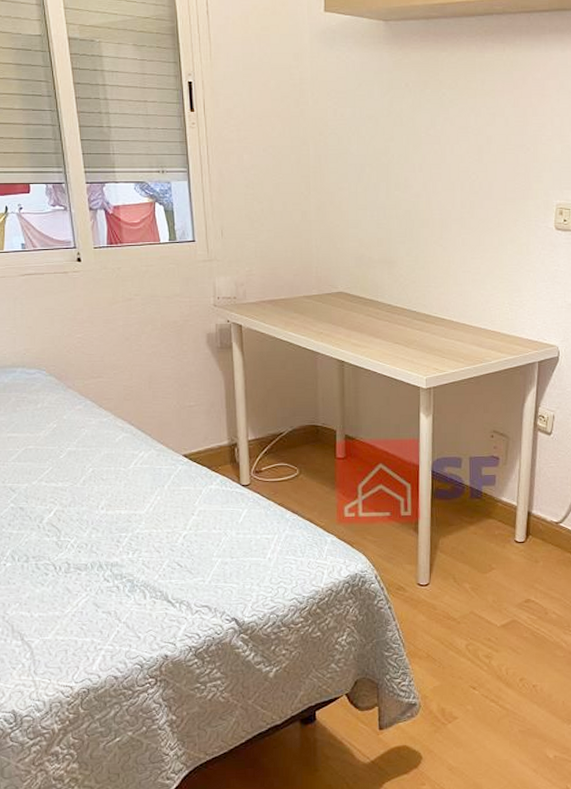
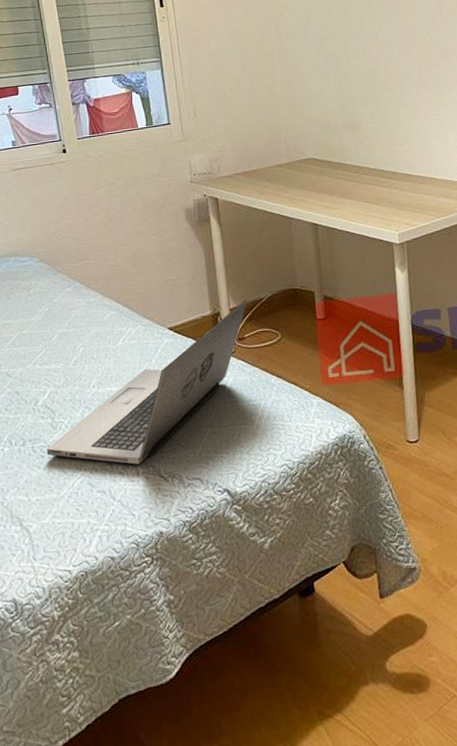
laptop: none [51,432,267,588] -> present [46,300,247,465]

